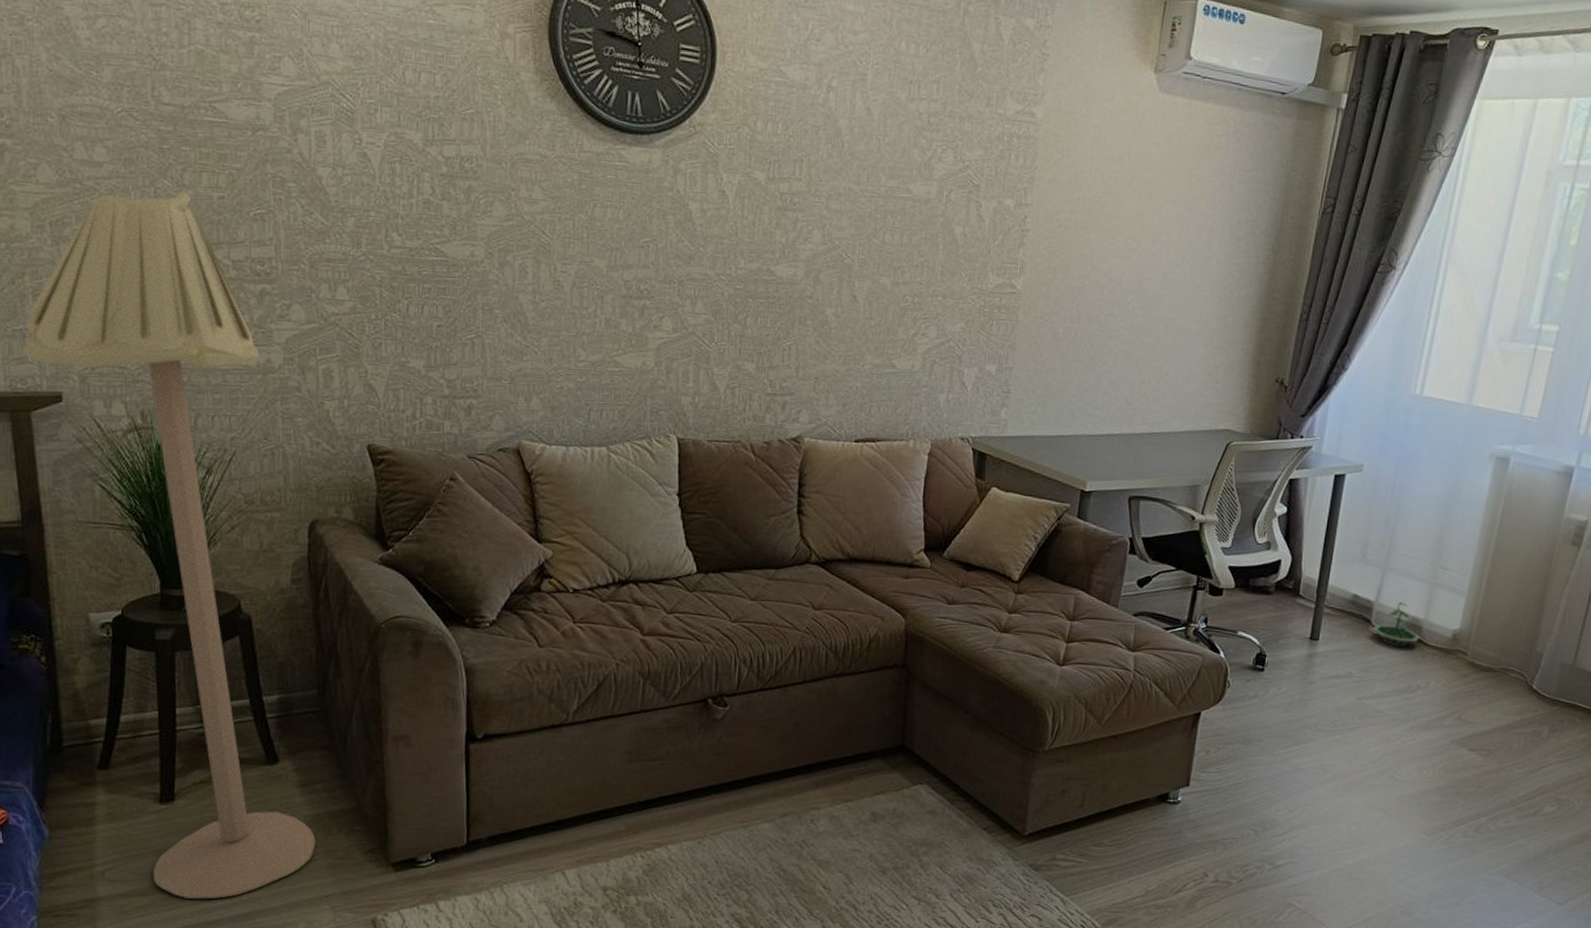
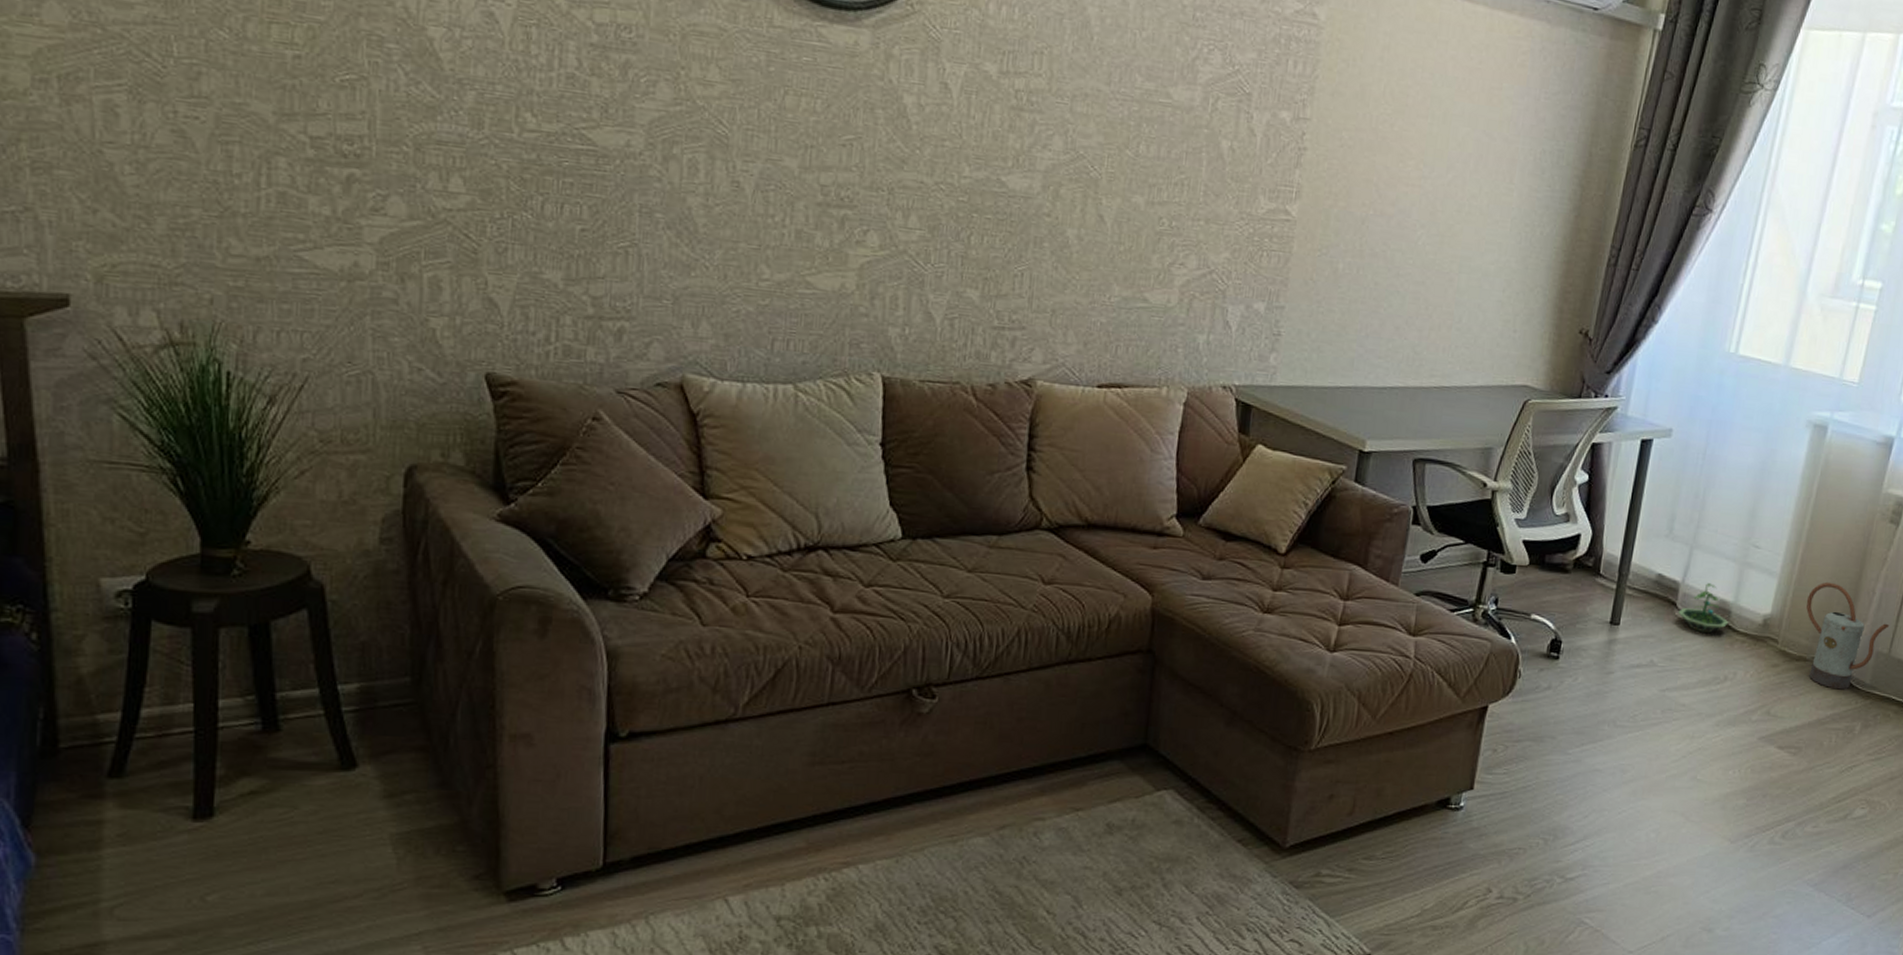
floor lamp: present [23,191,316,899] -> none [16,44,405,941]
watering can: none [1493,599,1574,698] -> present [1806,581,1890,690]

